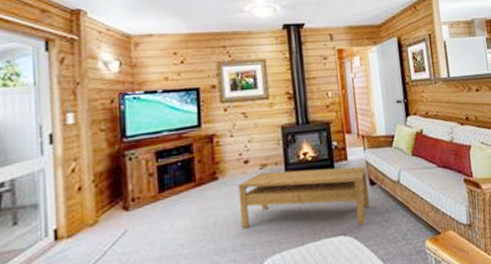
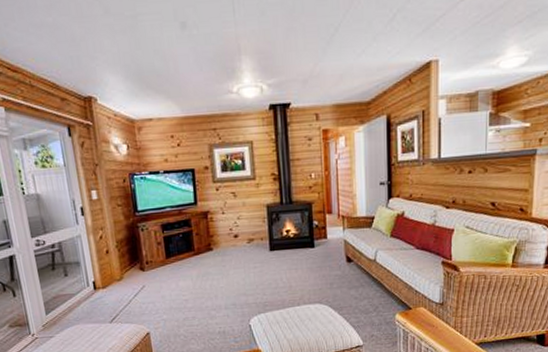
coffee table: present [238,166,370,229] -> none [229,244,345,296]

